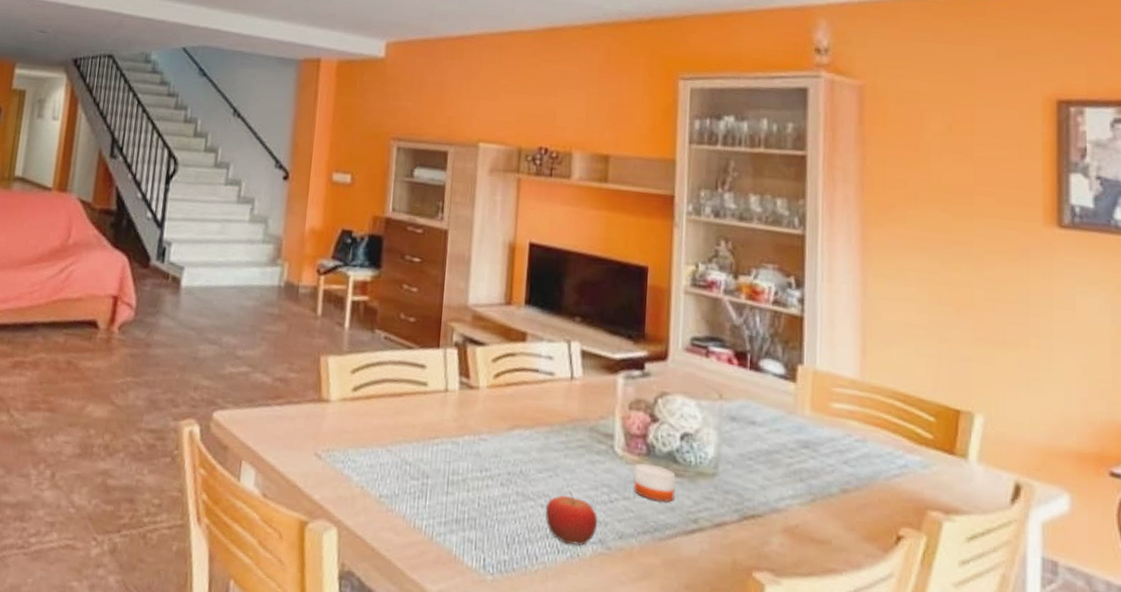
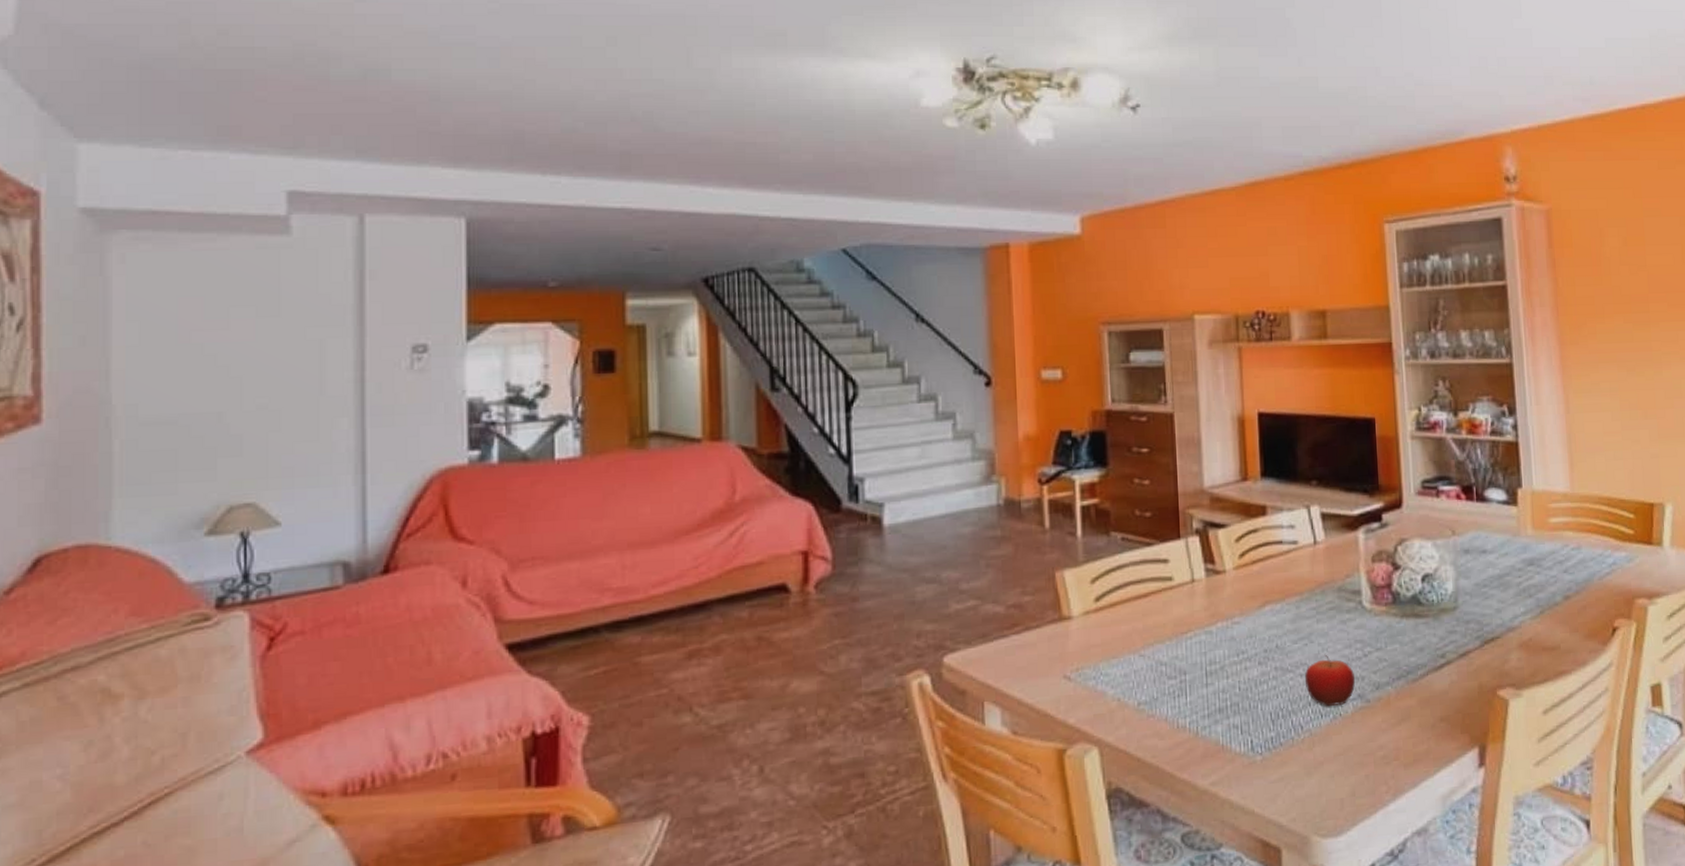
candle: present [633,463,676,502] -> none [1383,609,1423,645]

